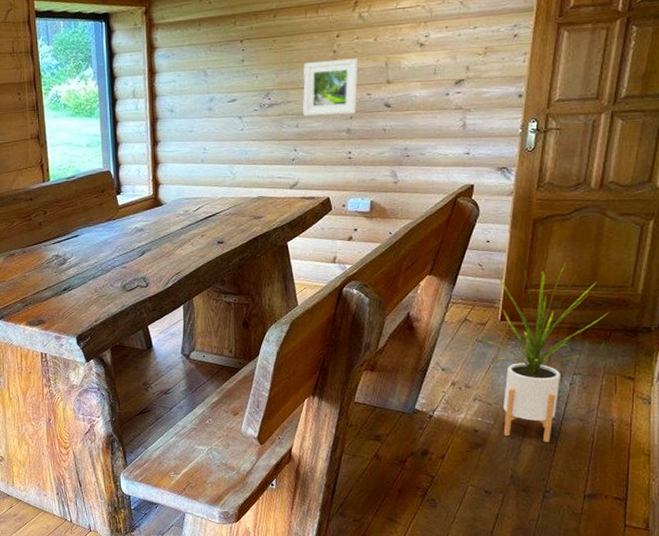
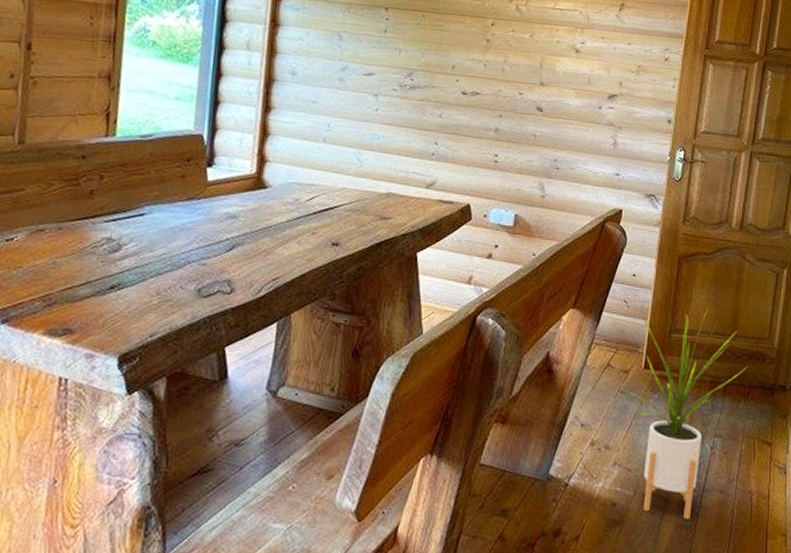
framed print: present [303,58,359,116] -> none [448,47,513,113]

